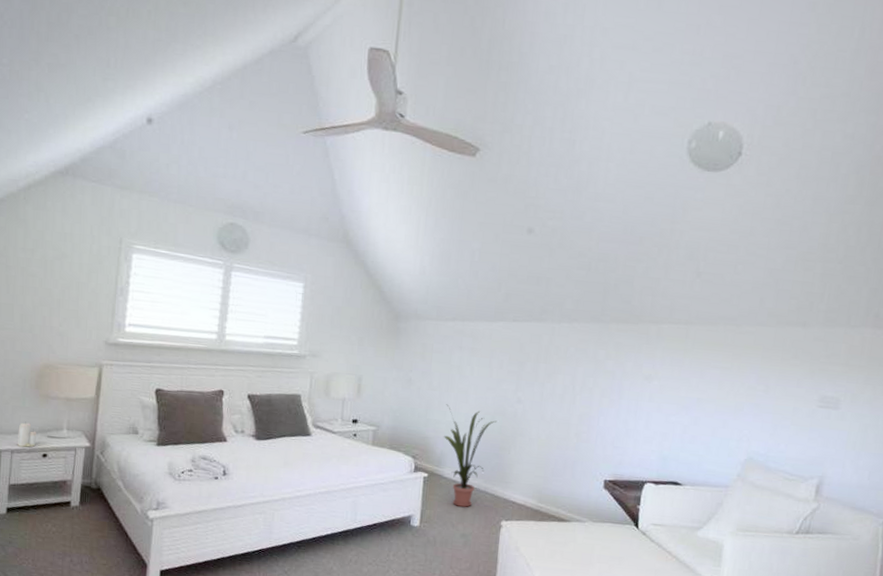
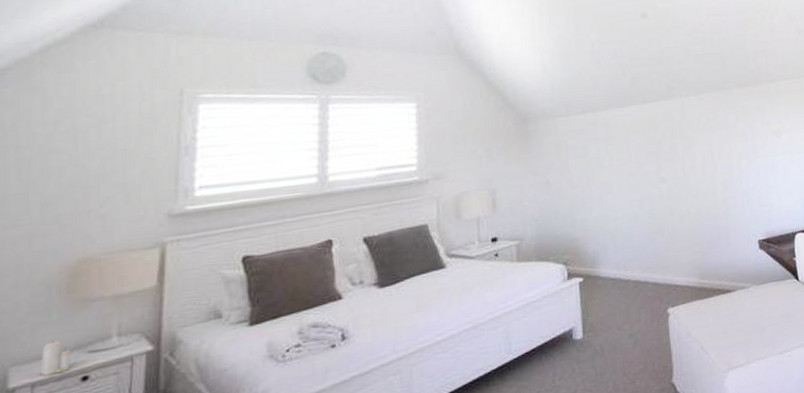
house plant: present [443,404,496,507] -> none [590,199,644,305]

